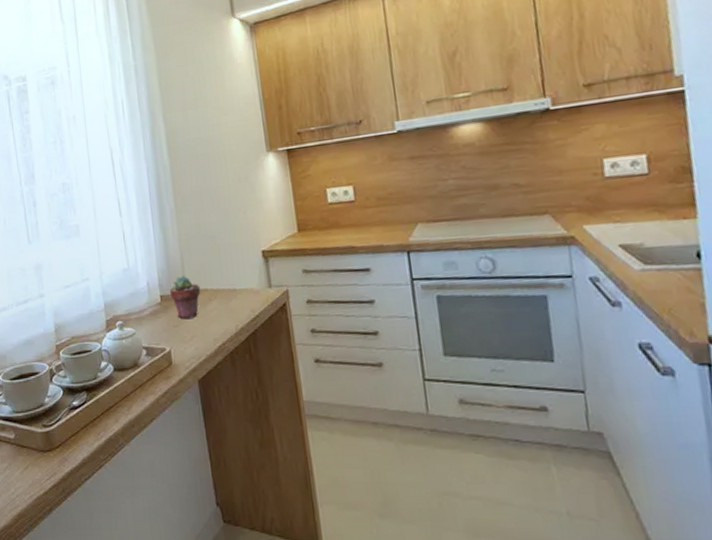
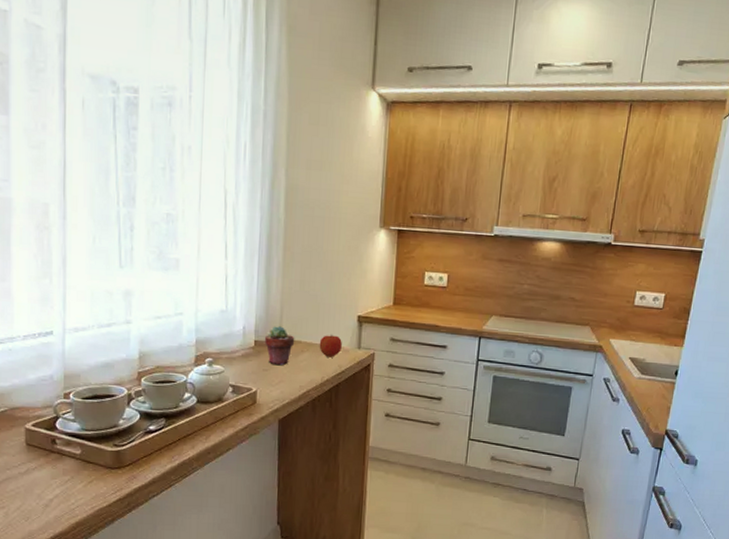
apple: none [226,275,251,303] -> present [319,334,342,358]

